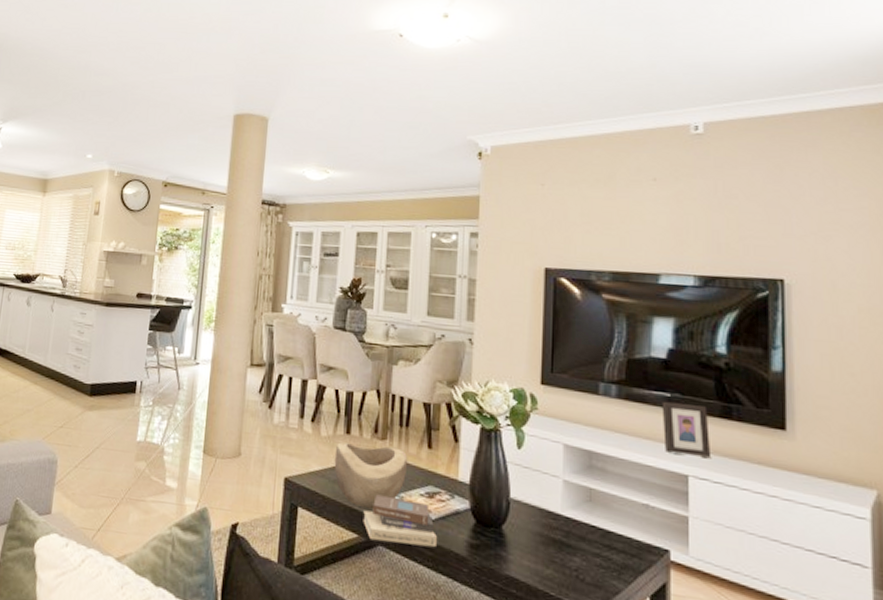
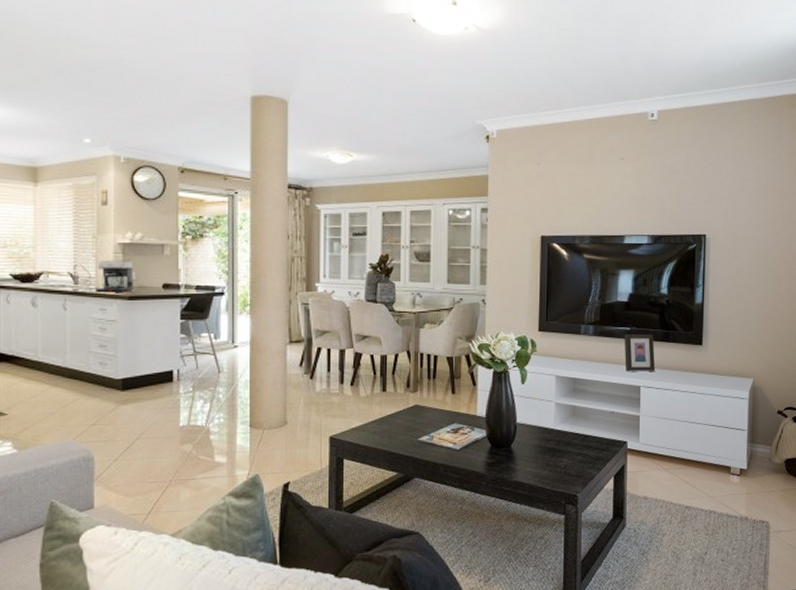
coffee maker: none [79,266,114,299] -> present [96,259,134,293]
decorative bowl: present [334,442,408,510] -> none [373,397,436,451]
books: present [363,494,437,548] -> none [401,437,461,475]

